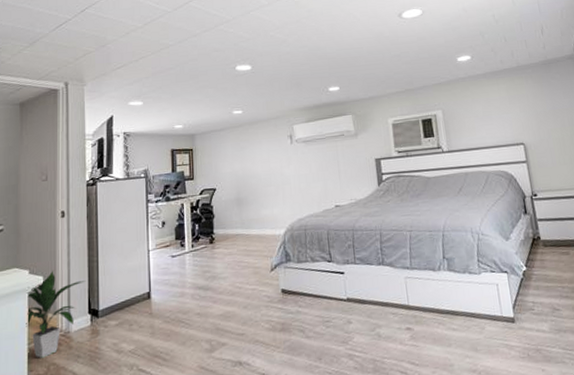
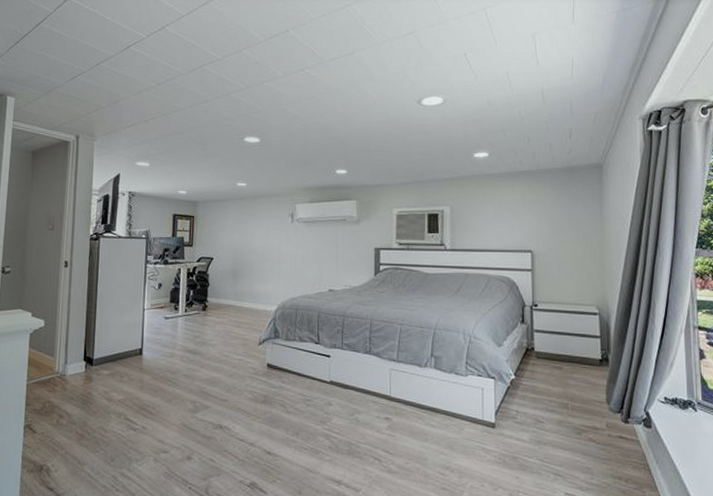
indoor plant: present [26,270,86,358] -> none [26,315,83,395]

